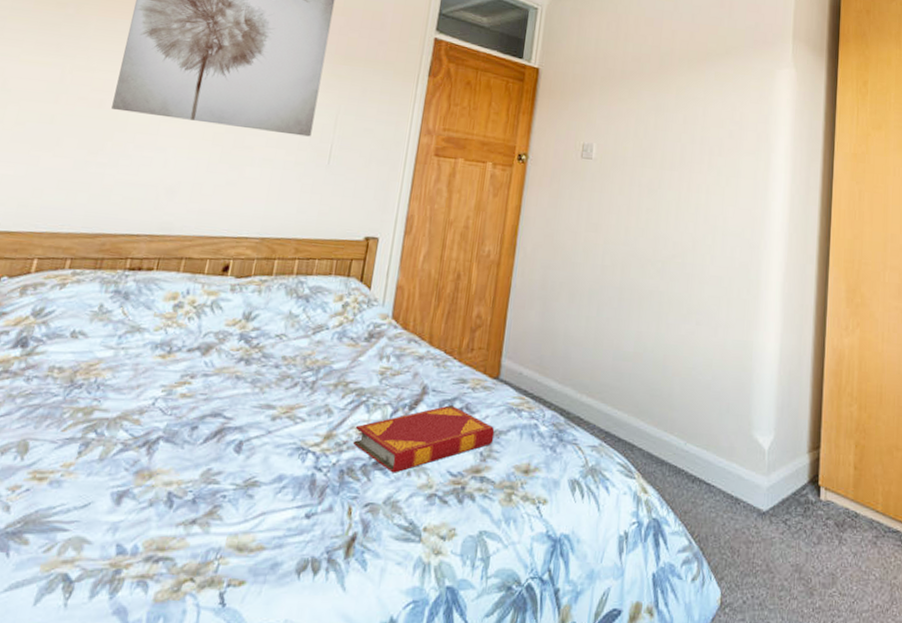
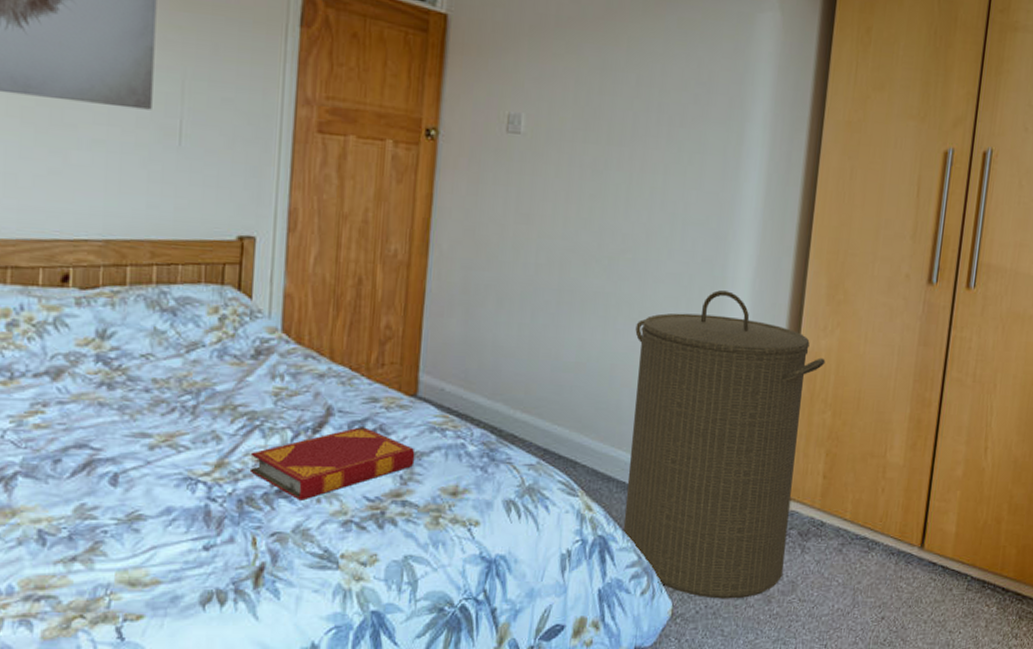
laundry hamper: none [674,292,849,590] -> present [622,290,826,599]

